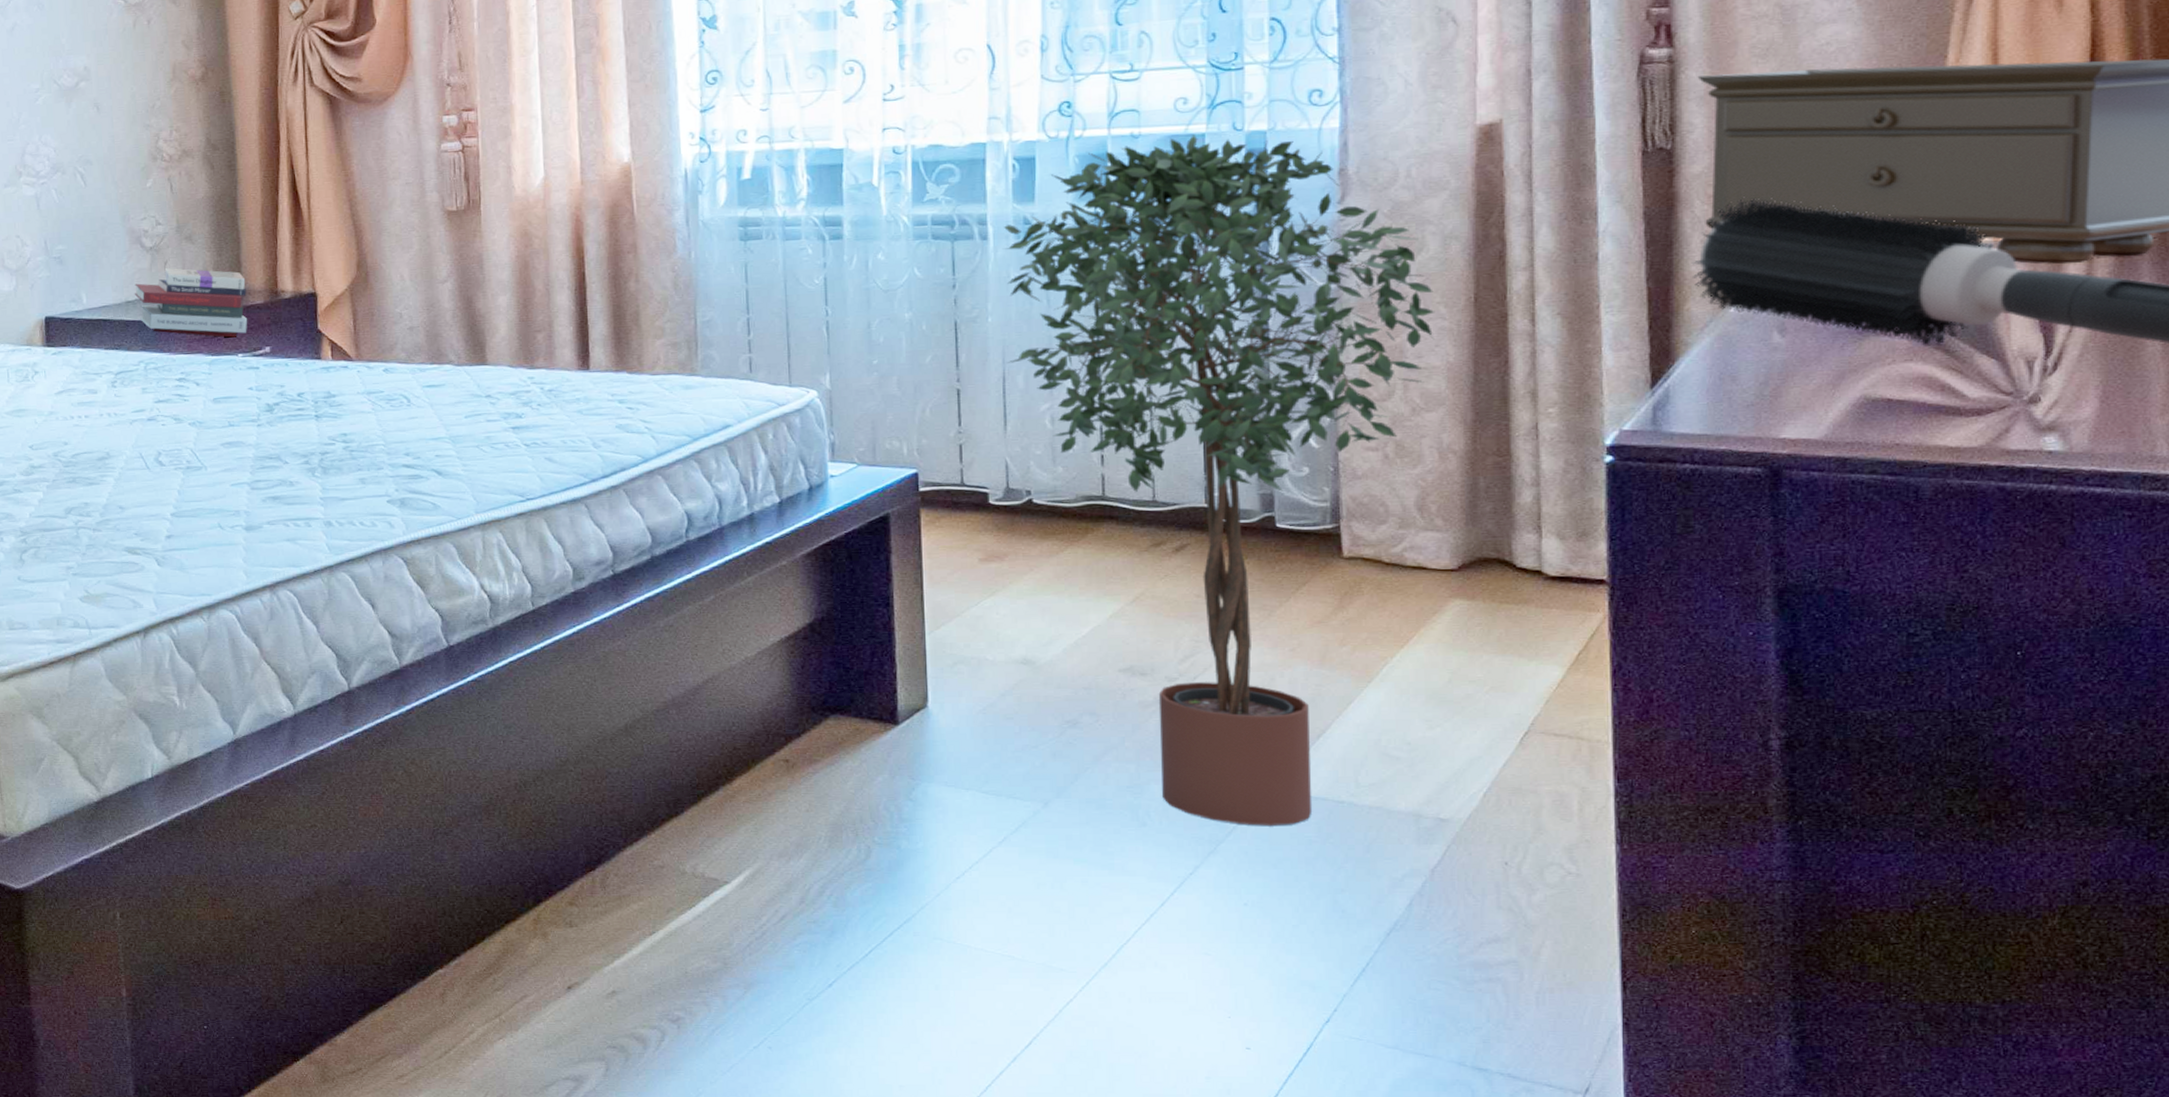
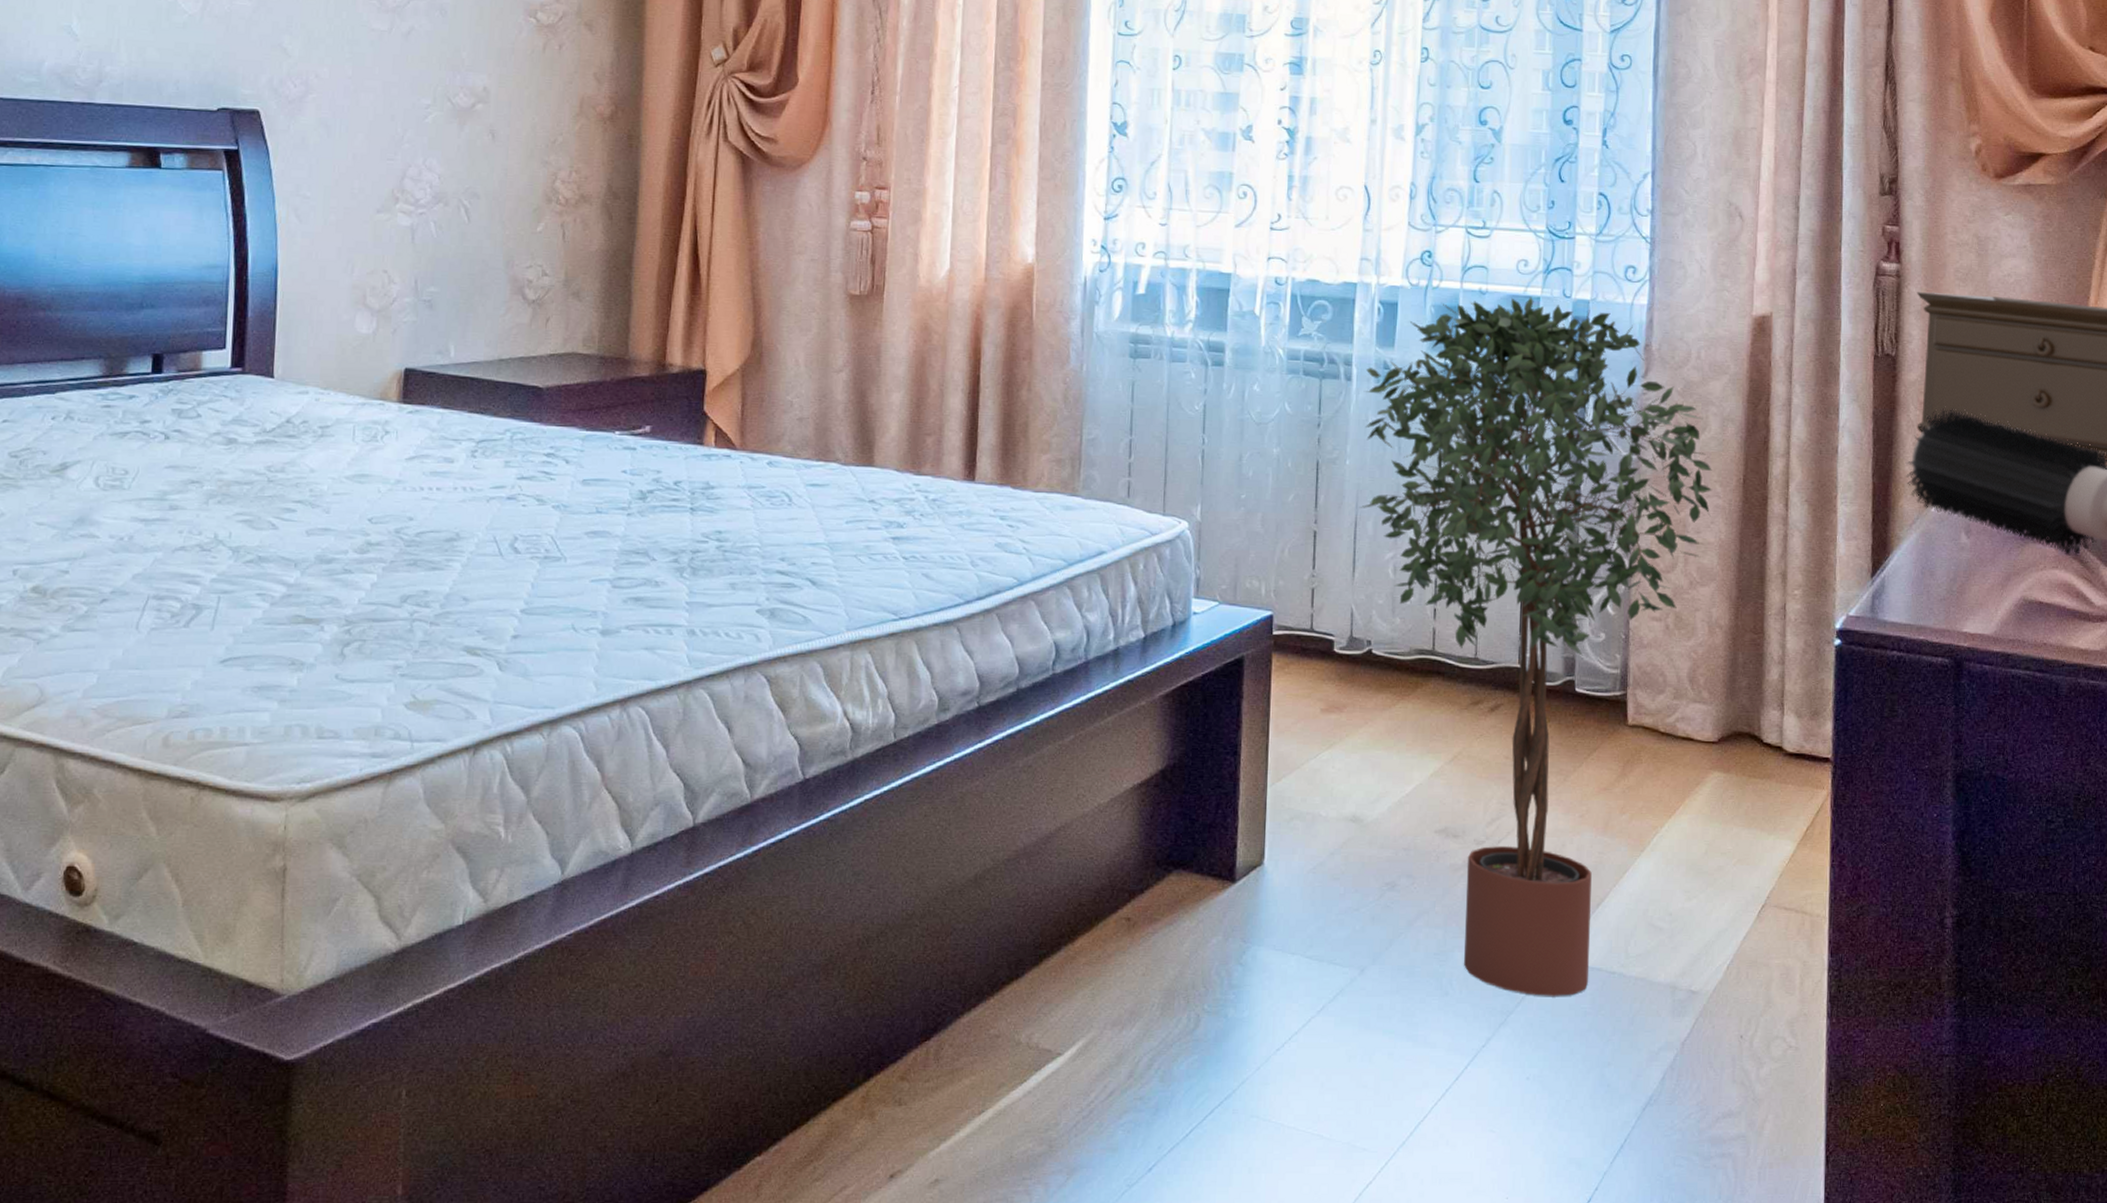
books: present [134,268,248,338] -> none [508,326,633,412]

